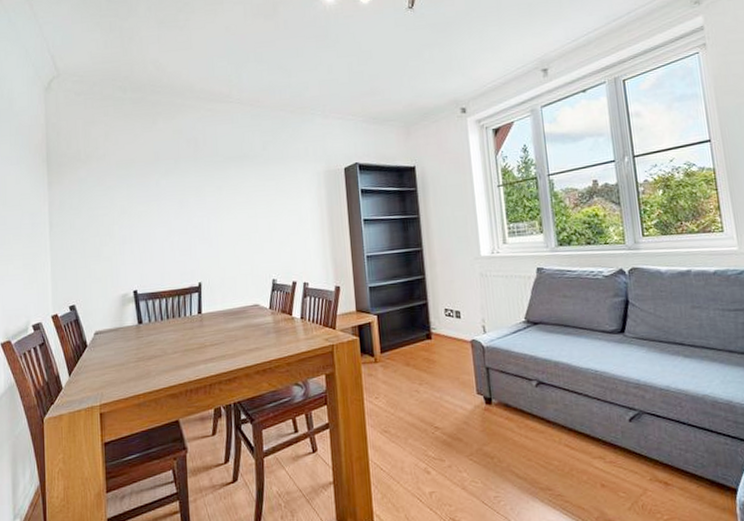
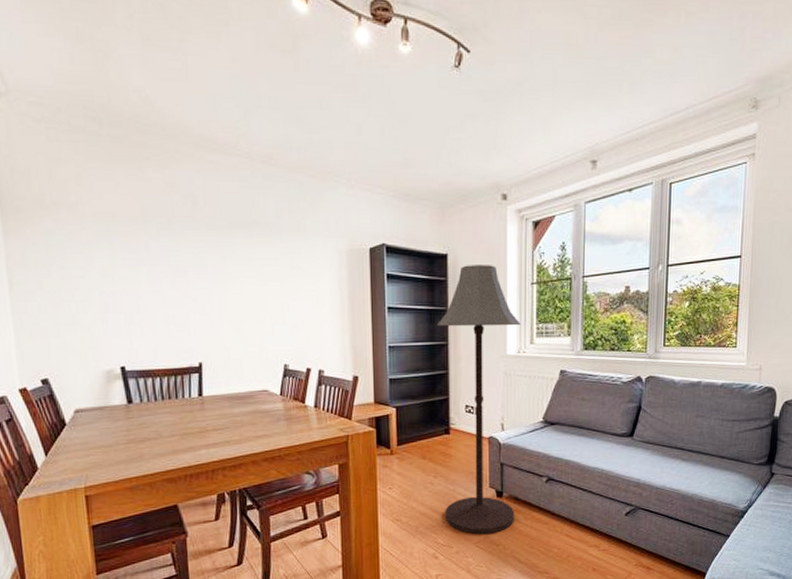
floor lamp: none [410,172,507,447] -> present [436,265,521,535]

